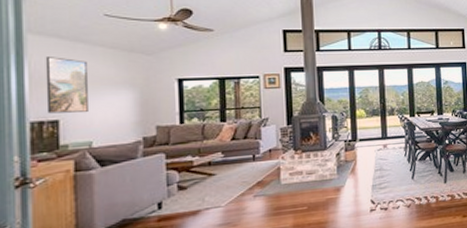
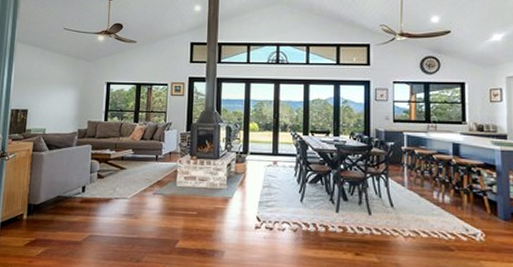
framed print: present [45,57,90,114] -> none [21,60,49,106]

